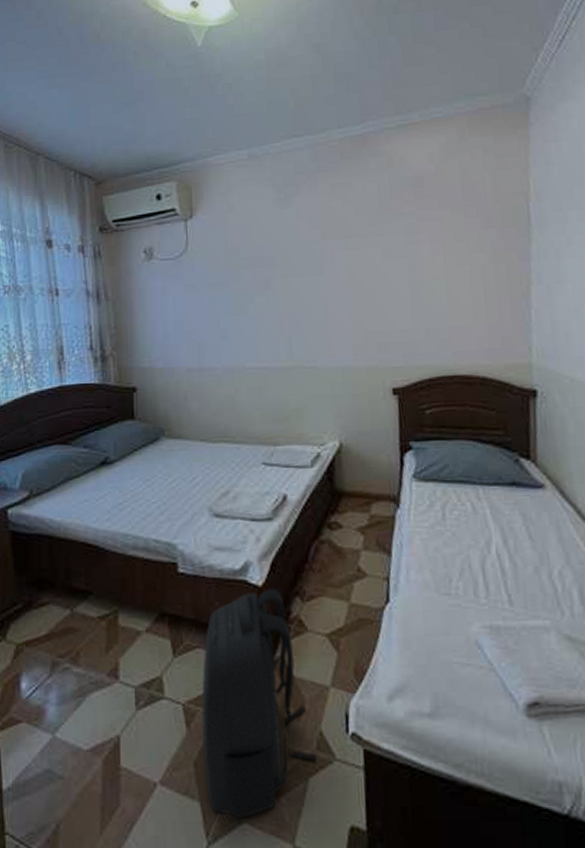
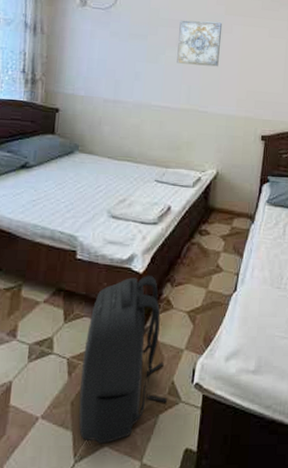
wall art: none [267,251,323,311] -> present [177,20,223,67]

